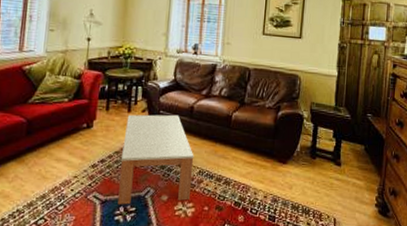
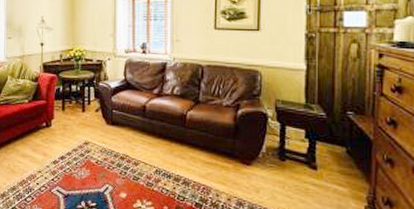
coffee table: present [117,114,194,205] -> none [79,114,150,200]

